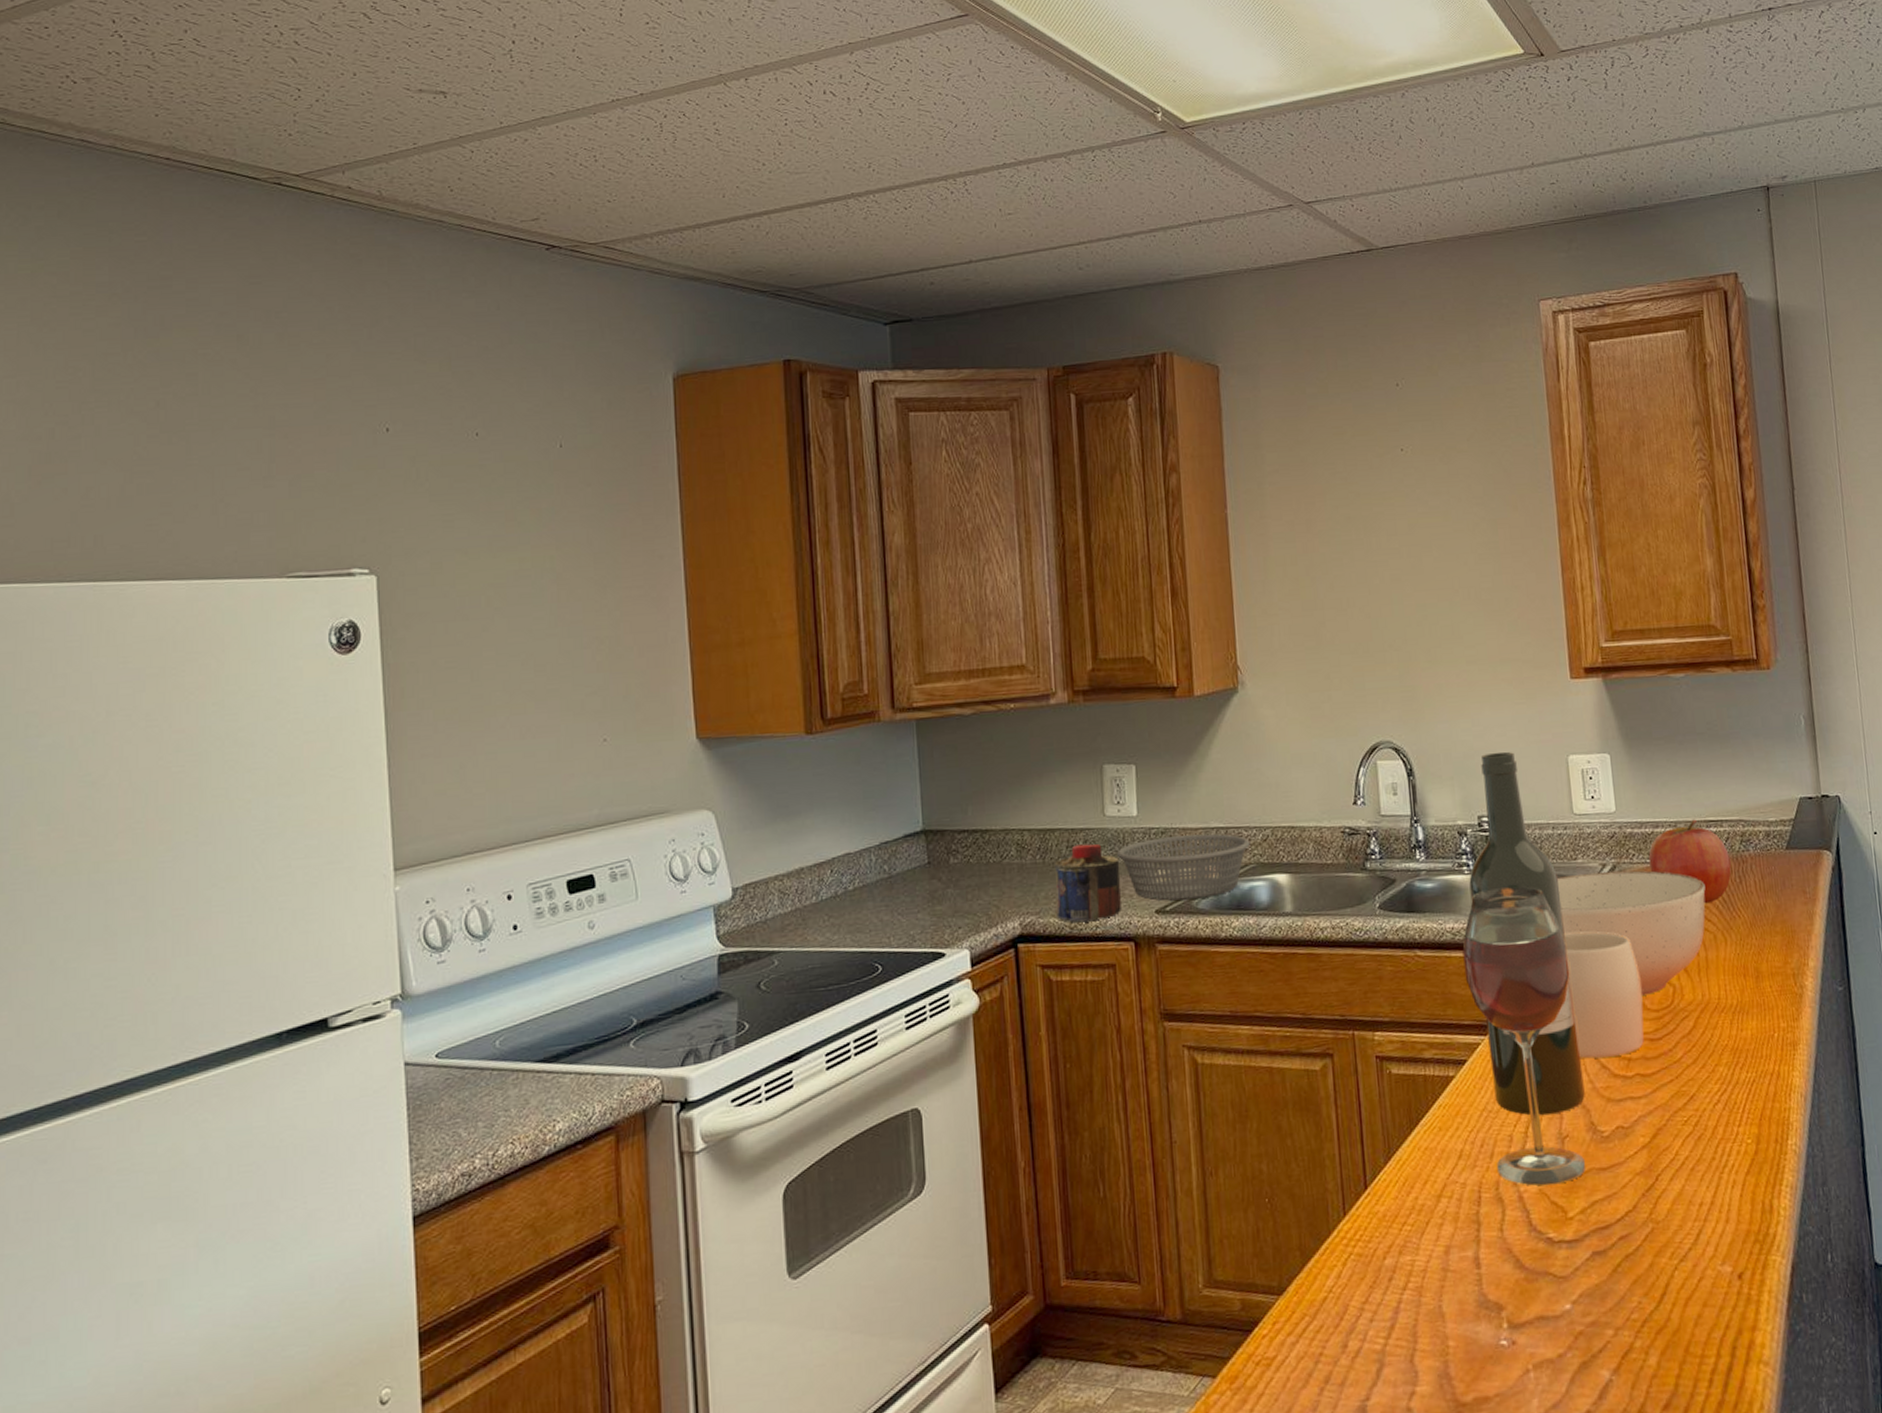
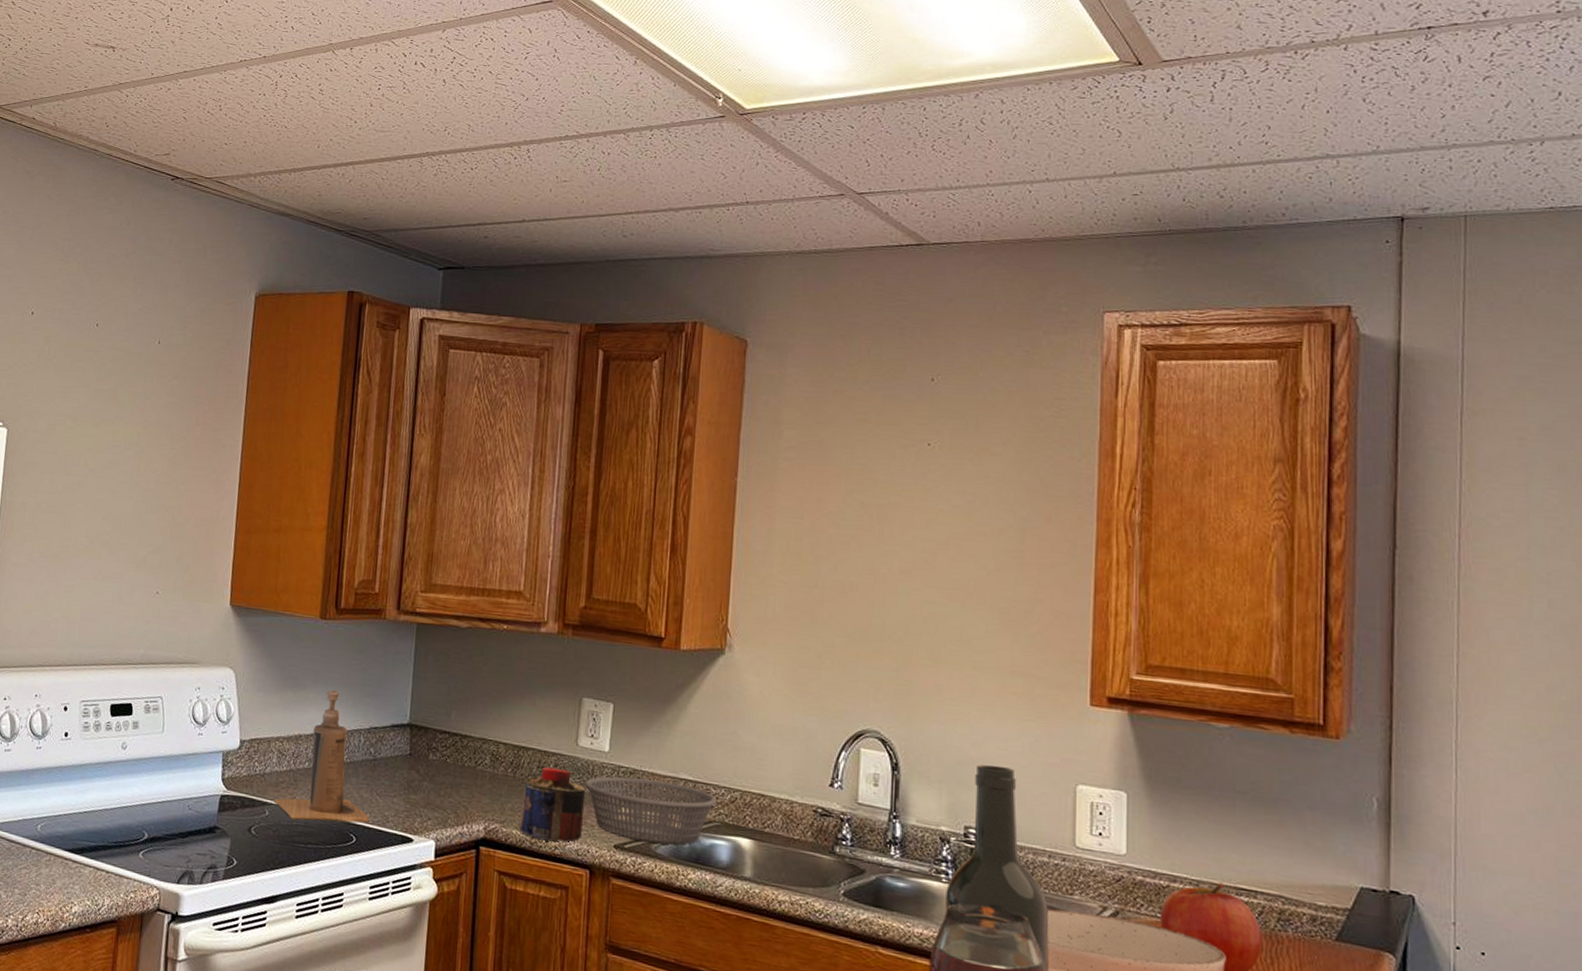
soap dispenser: none [782,811,895,963] -> present [274,690,370,824]

